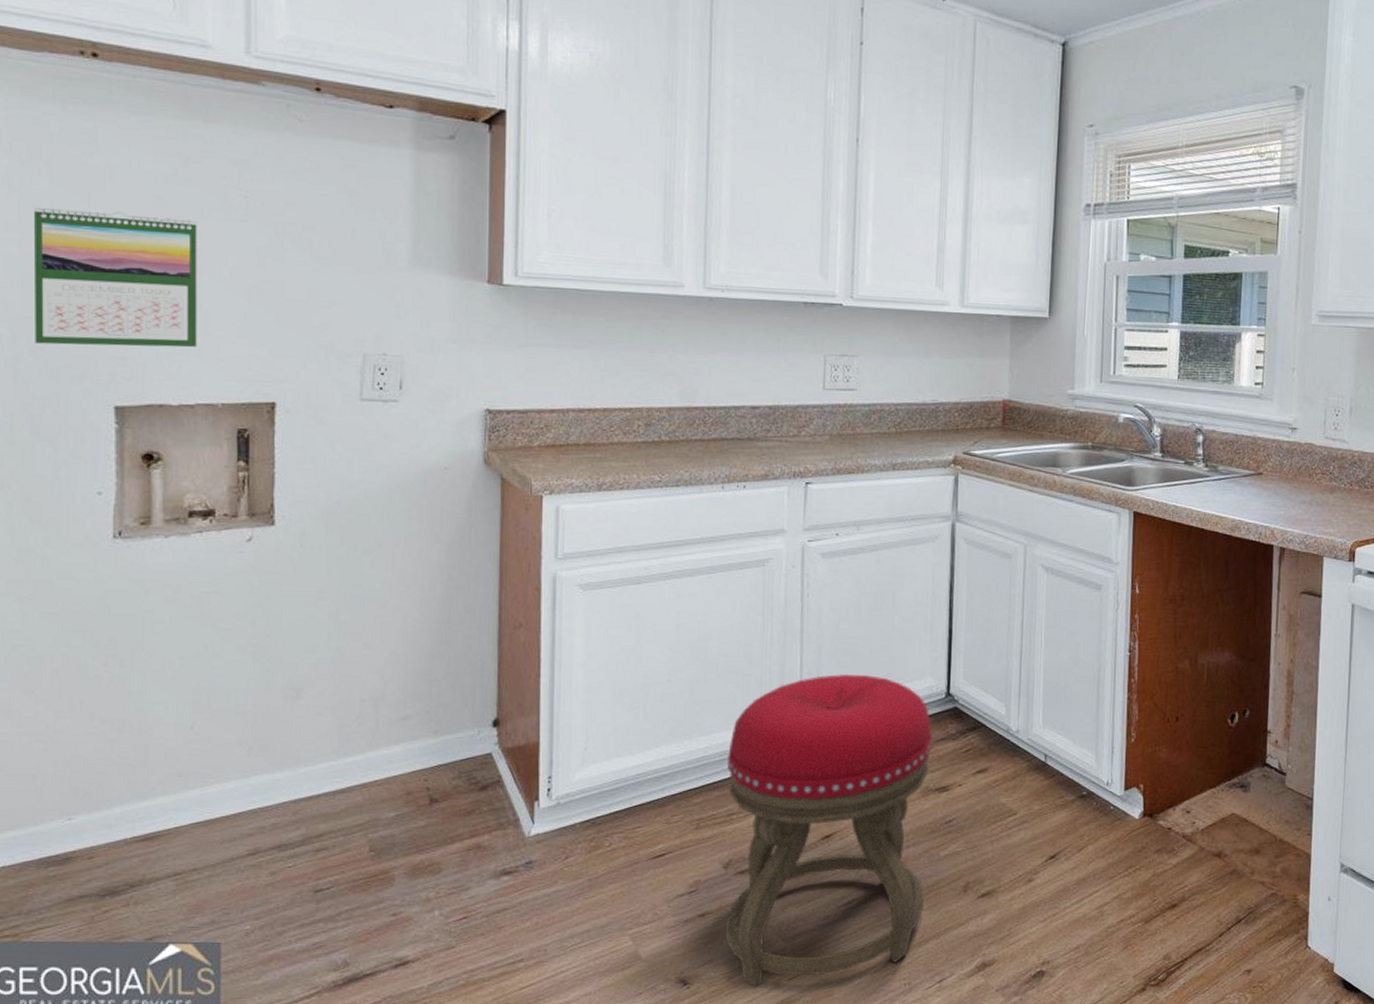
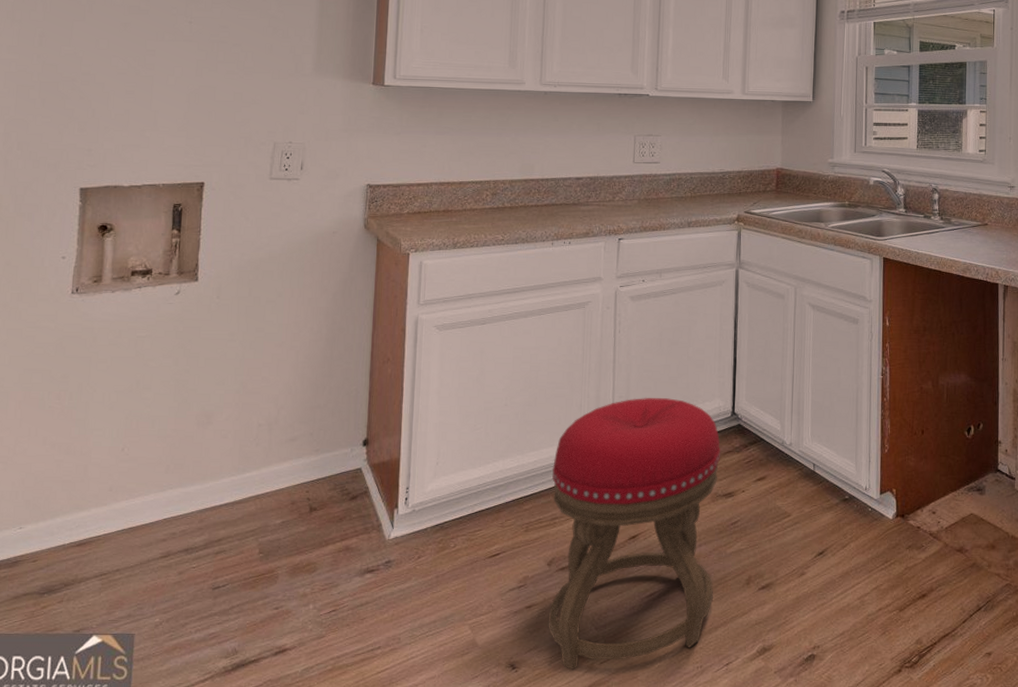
calendar: present [34,207,197,348] -> none [23,34,153,141]

